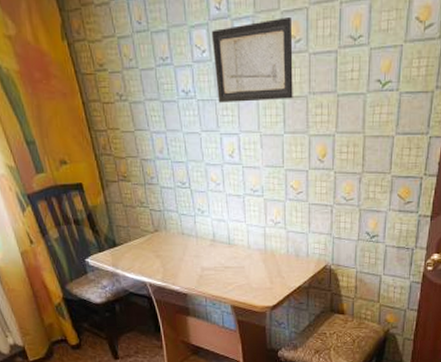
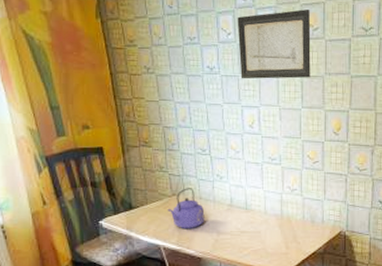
kettle: none [151,223,188,266] -> present [167,188,205,230]

